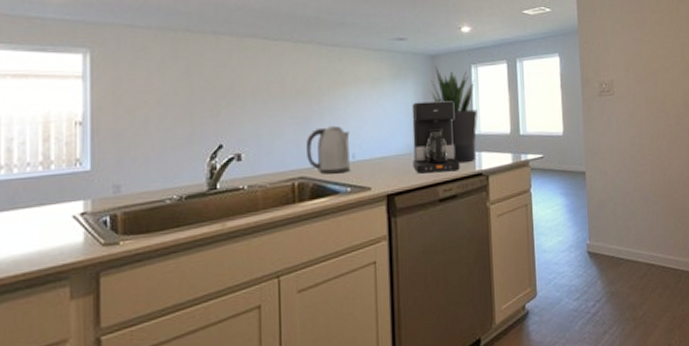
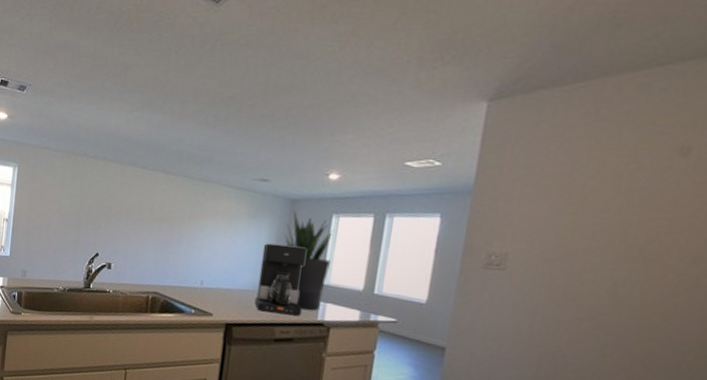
kettle: present [306,125,350,175] -> none [162,252,202,297]

